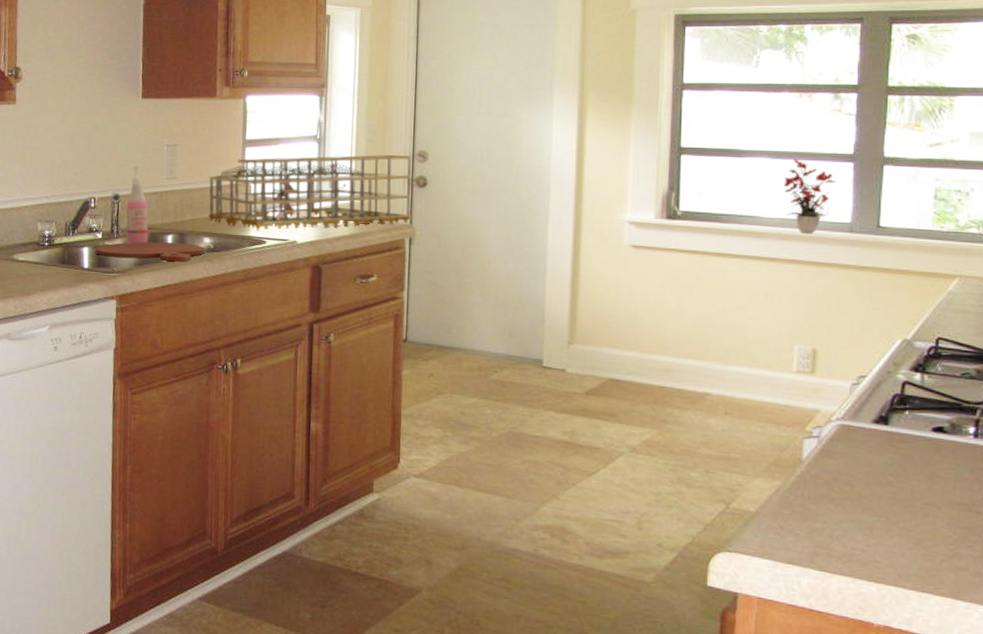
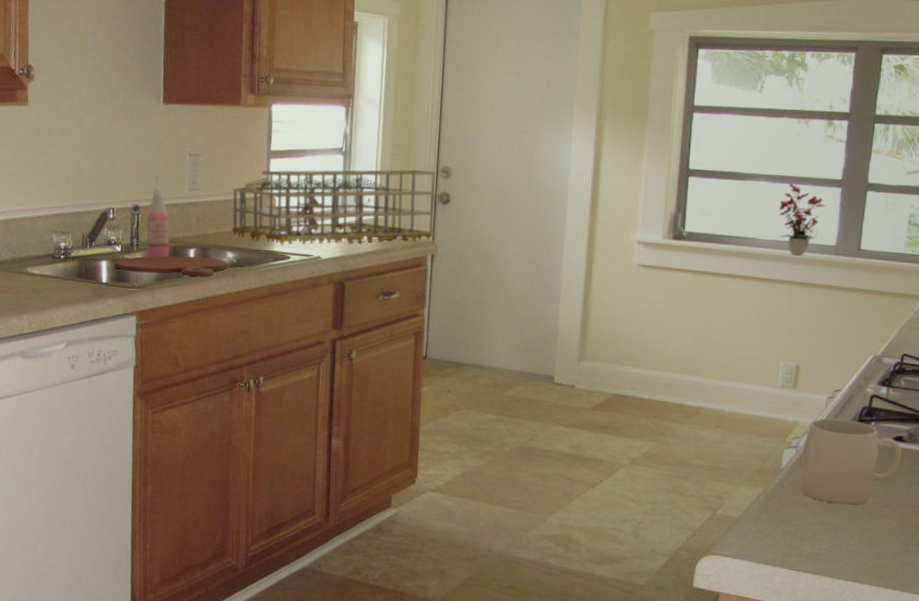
mug: none [826,406,944,501] -> present [801,418,902,505]

